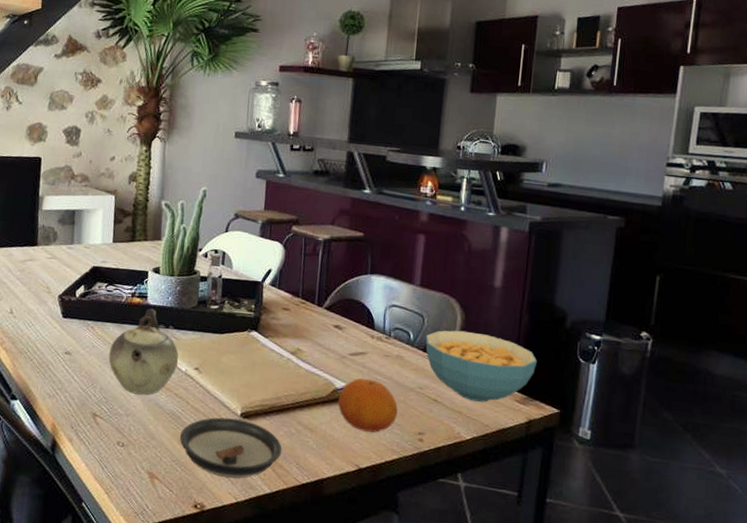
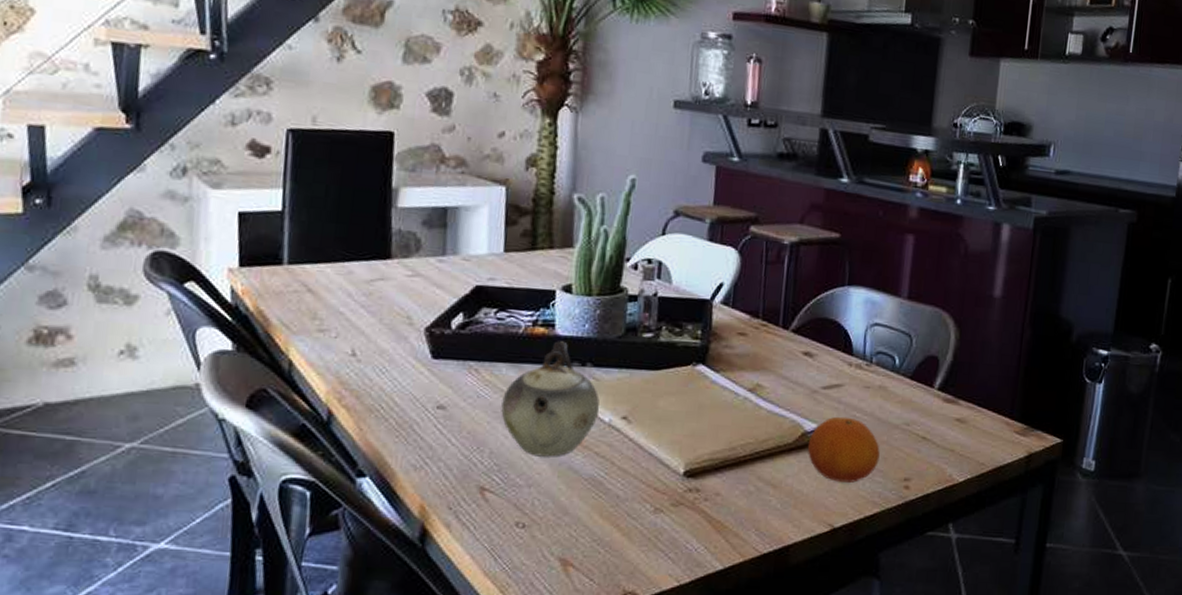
saucer: present [180,417,282,479] -> none [603,479,738,556]
cereal bowl: present [425,330,538,402] -> none [913,351,1040,436]

